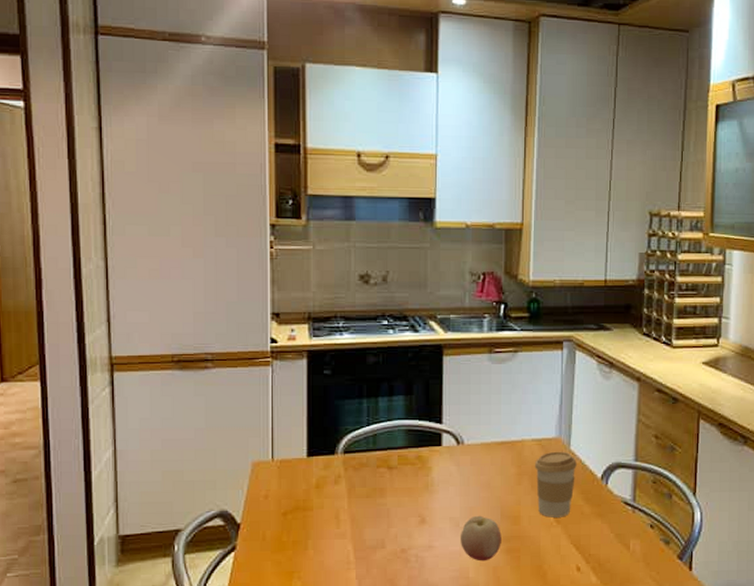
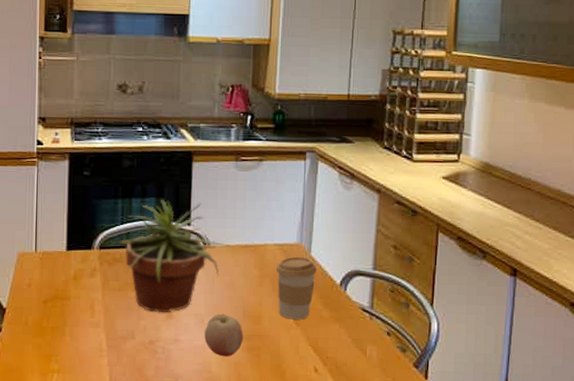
potted plant: none [356,396,486,519] -> present [110,199,230,313]

